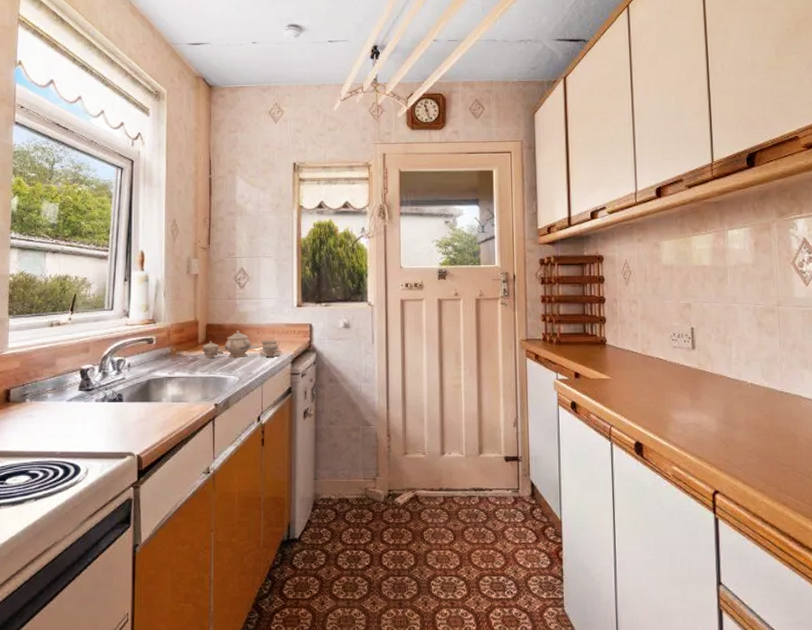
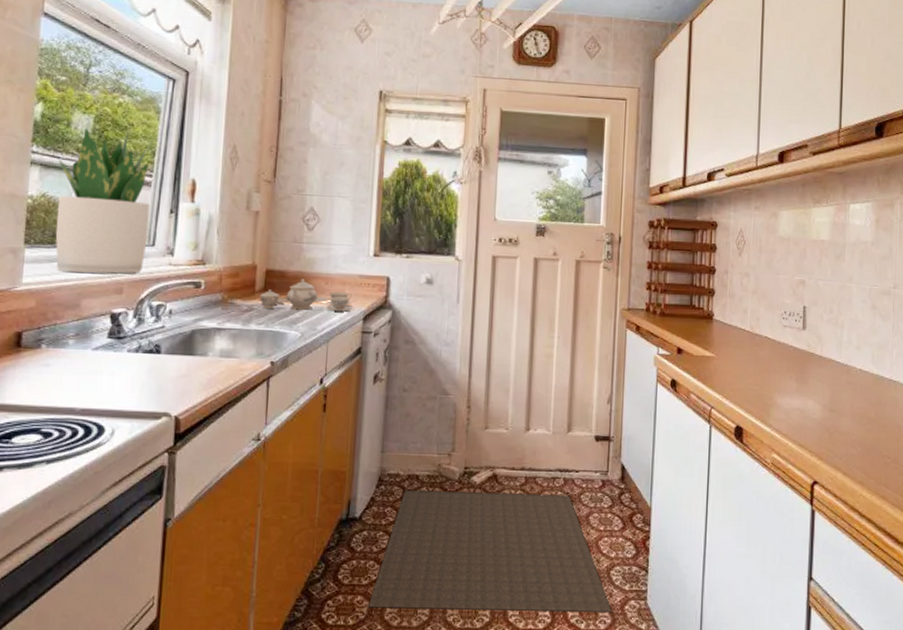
planter: none [31,214,109,337] -> present [55,128,155,274]
doormat: none [312,512,531,620] -> present [369,490,612,612]

